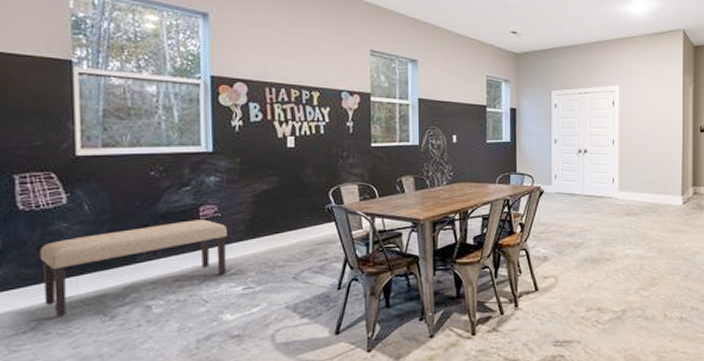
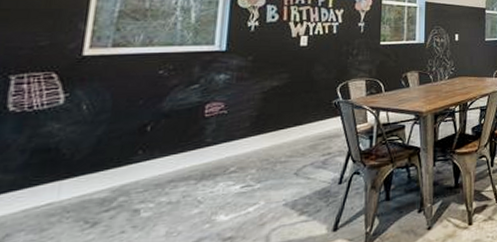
bench: present [39,219,228,317] -> none [18,117,232,227]

